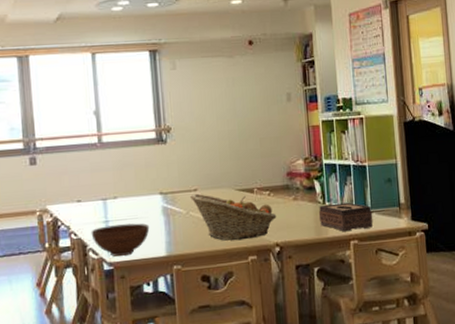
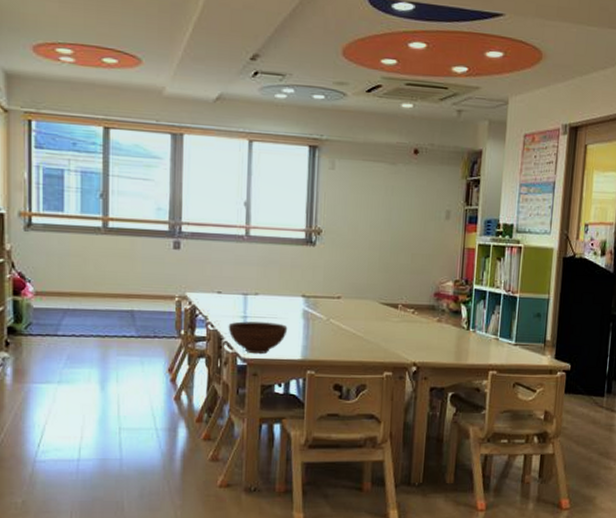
fruit basket: present [190,193,277,241] -> none [333,301,418,355]
tissue box: present [318,202,373,232] -> none [460,331,516,361]

